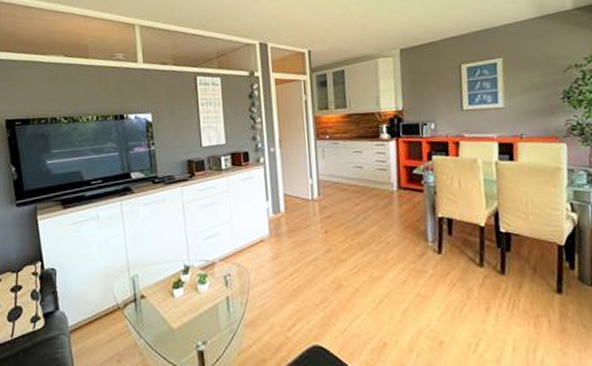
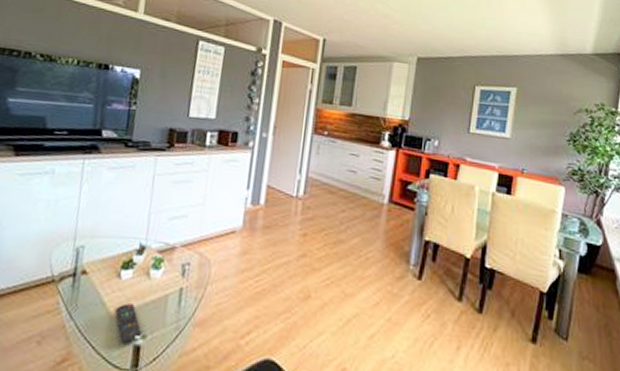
remote control: none [176,317,202,351] -> present [115,303,142,344]

